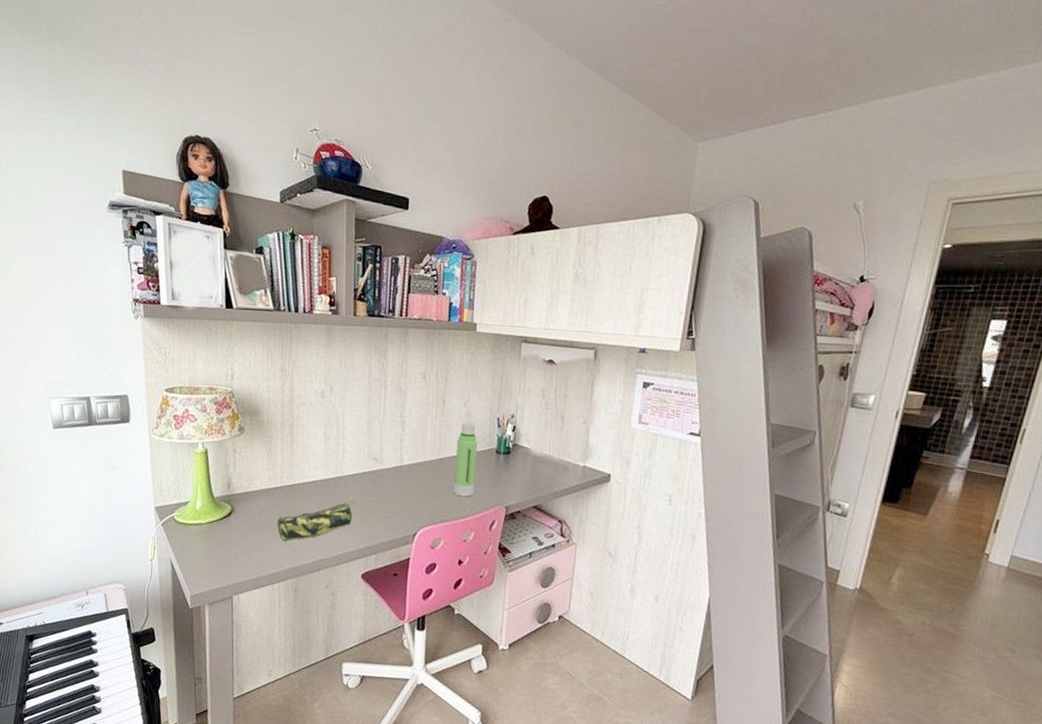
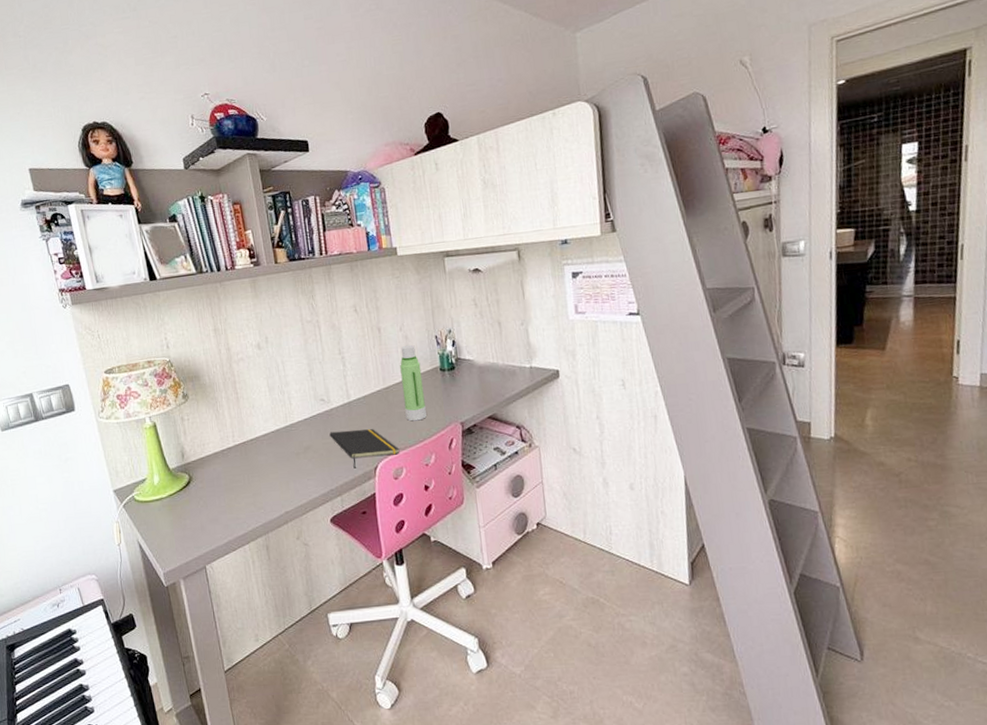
pencil case: present [277,502,352,541] -> none [237,449,311,500]
notepad: none [376,491,442,531] -> present [329,429,400,469]

